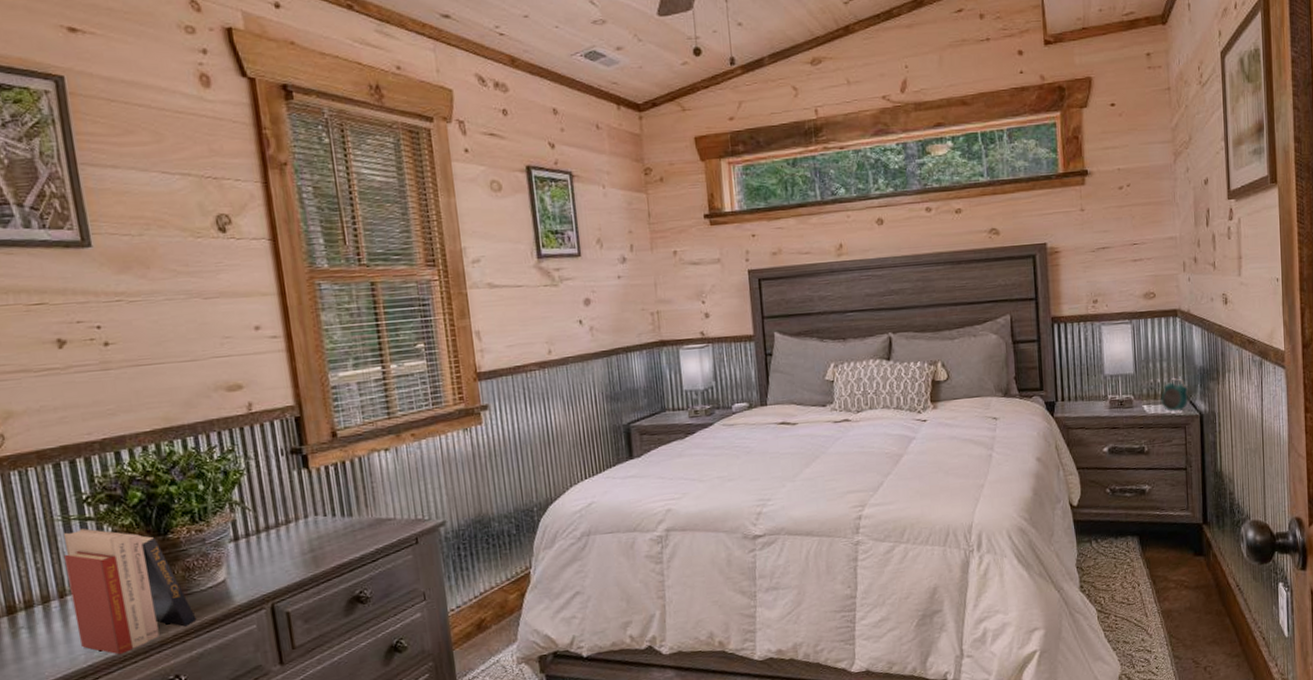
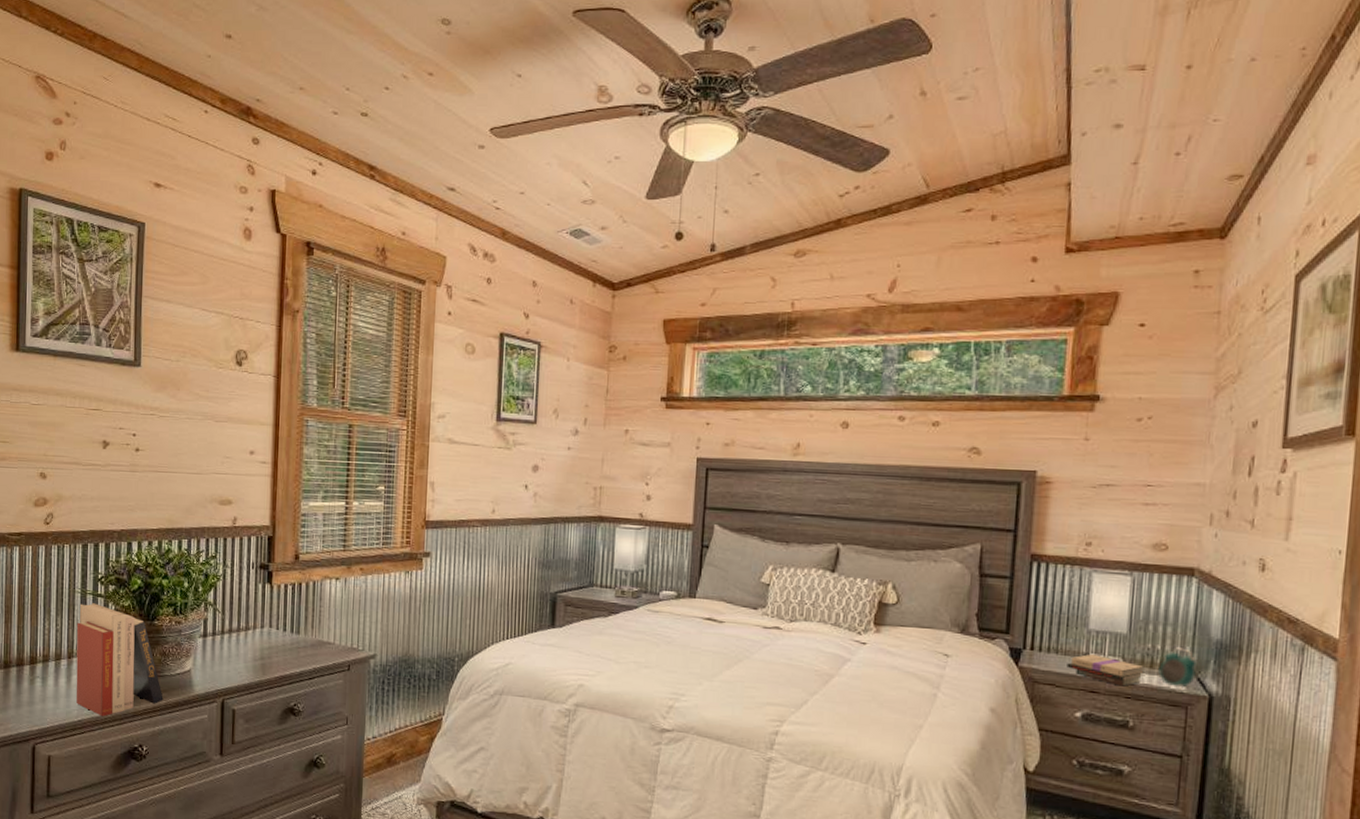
books: none [1091,396,1149,419] -> present [1066,654,1143,687]

